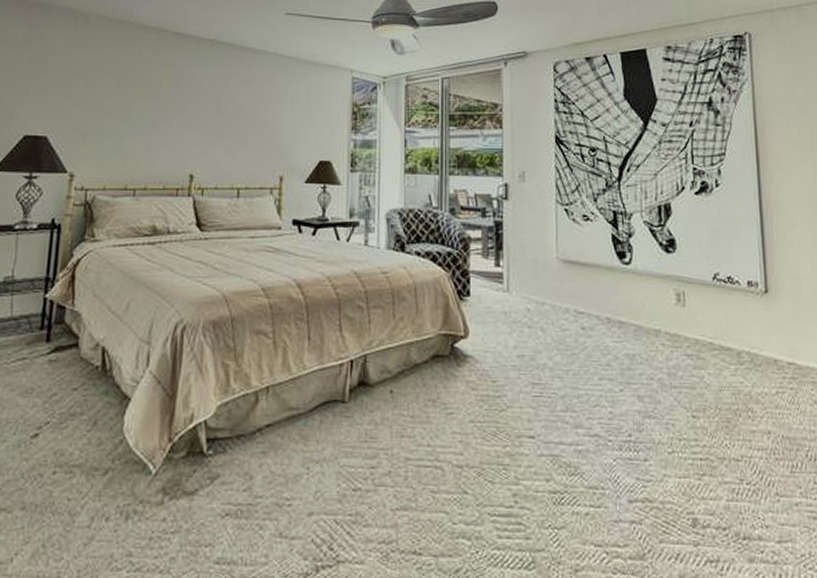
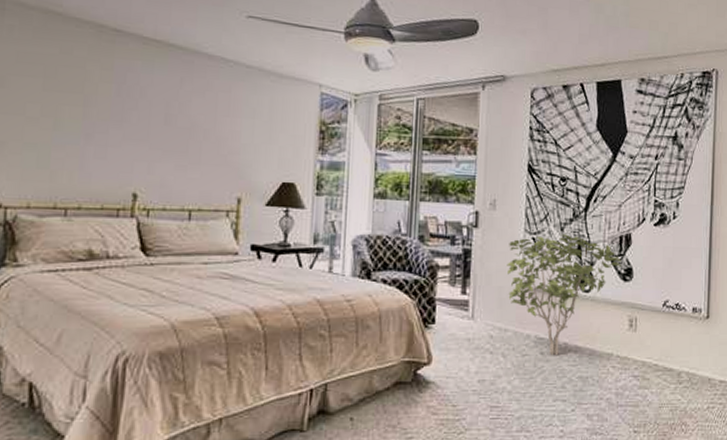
shrub: none [540,204,664,331] -> present [507,234,622,356]

